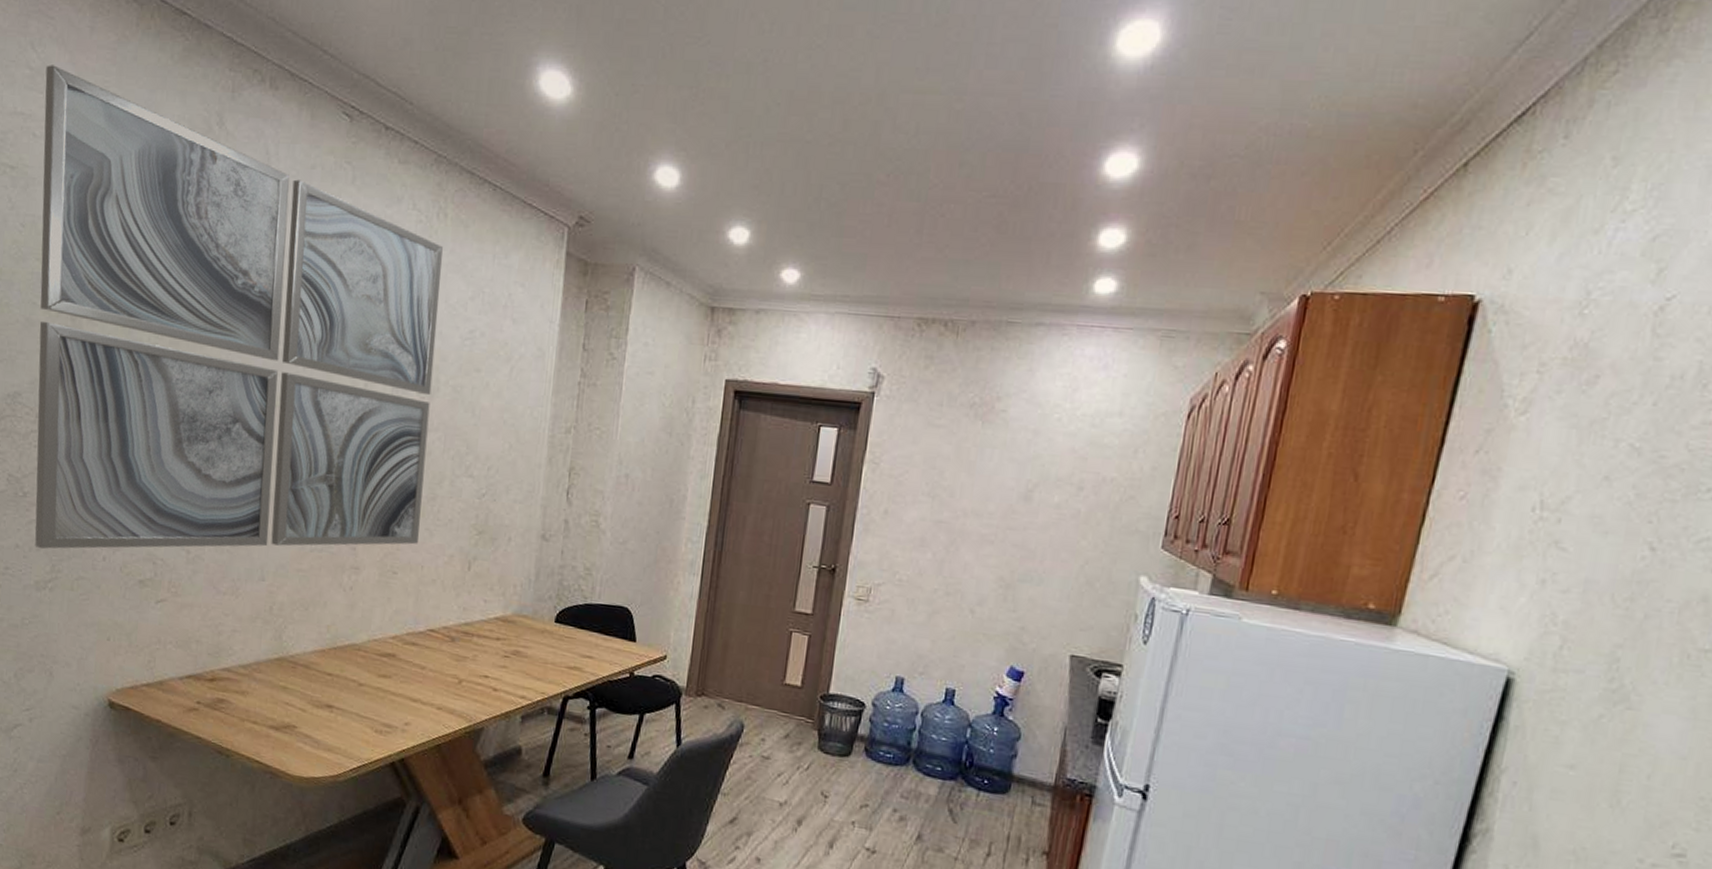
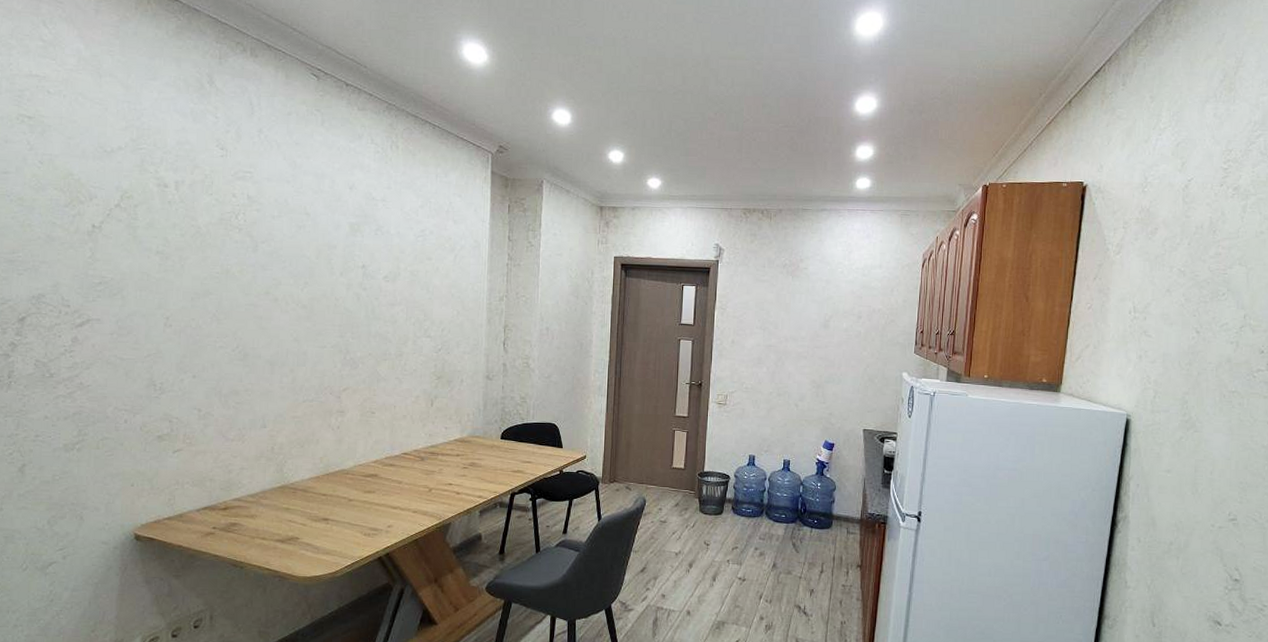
wall art: present [35,65,443,549] -> none [57,38,397,418]

